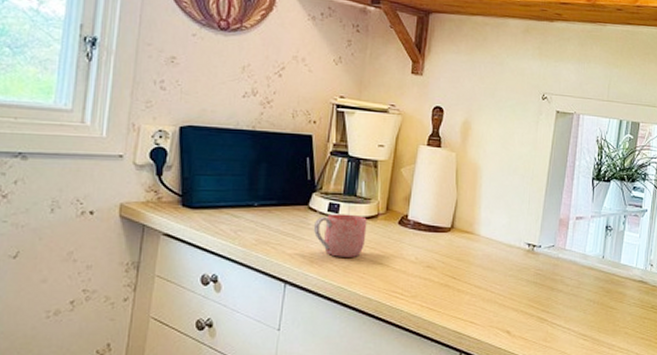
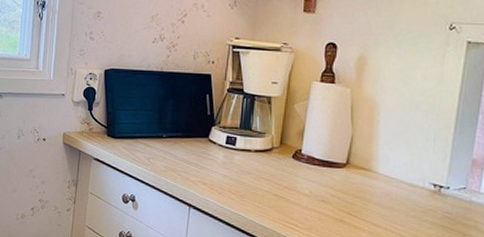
mug: present [314,213,367,257] -> none [214,146,262,187]

